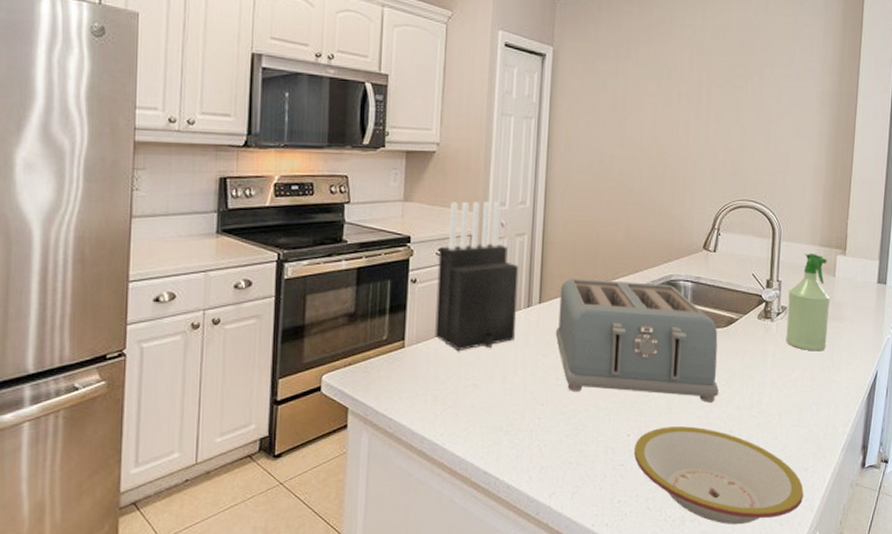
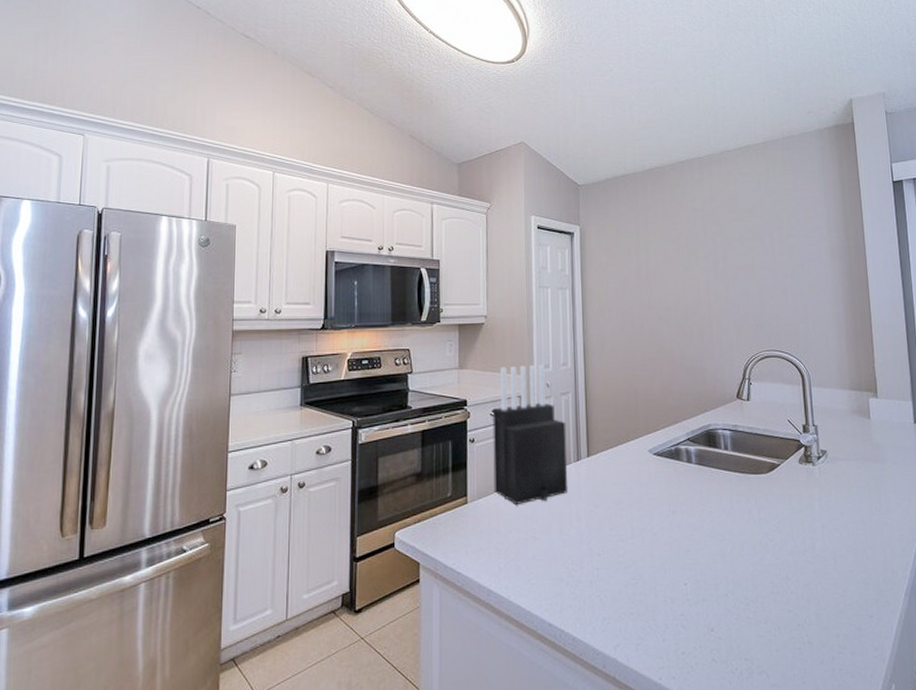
toaster: present [555,278,720,402] -> none [605,431,771,549]
bowl: present [634,426,804,524] -> none [693,573,872,676]
spray bottle: present [786,253,831,351] -> none [826,396,872,494]

